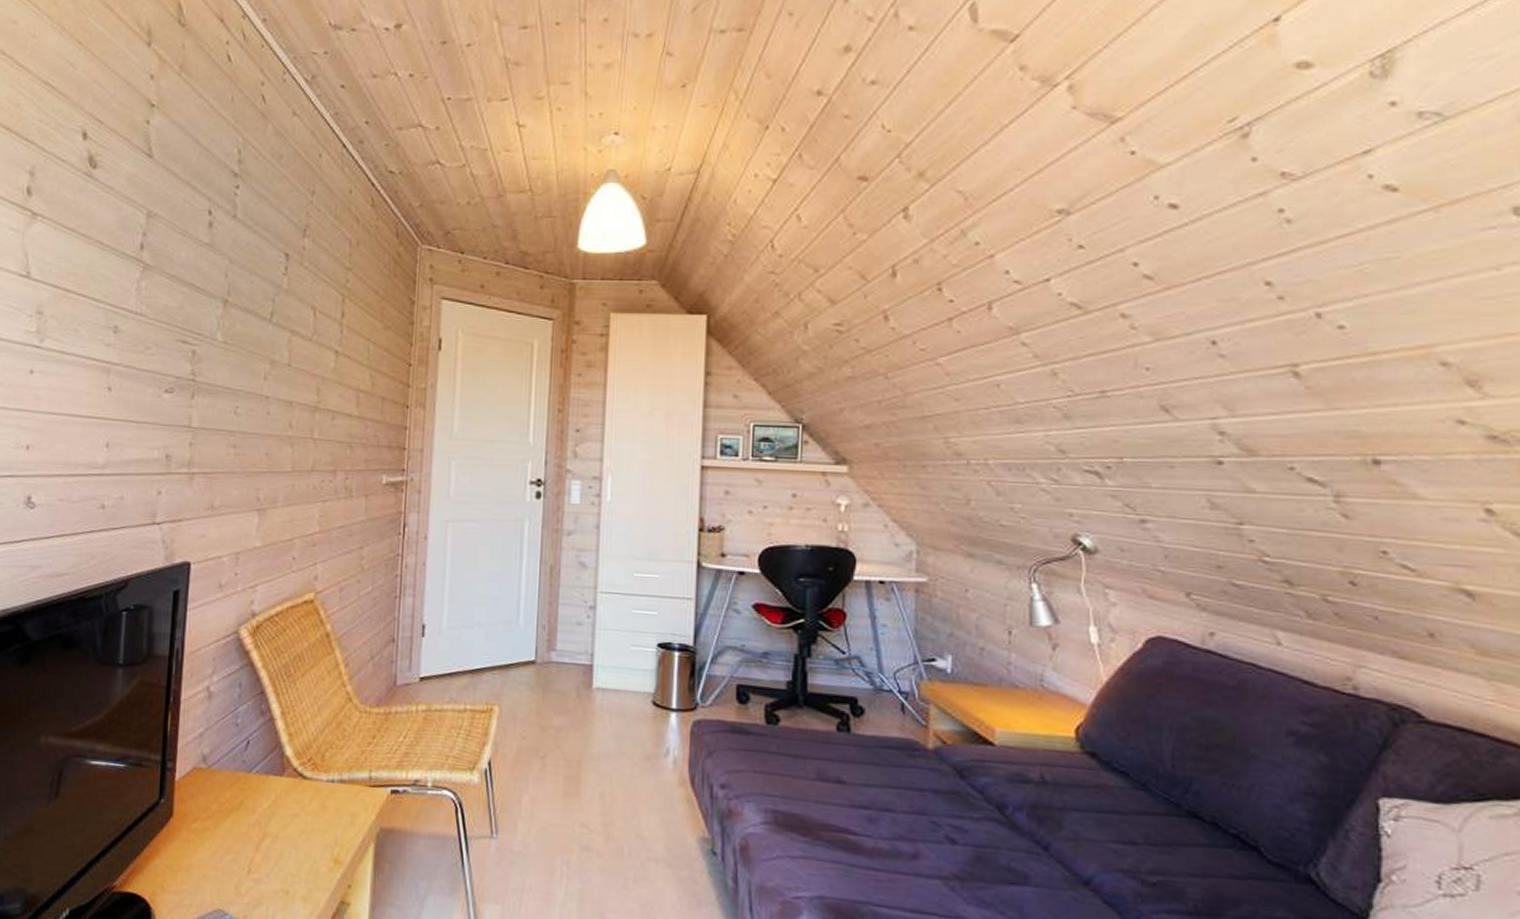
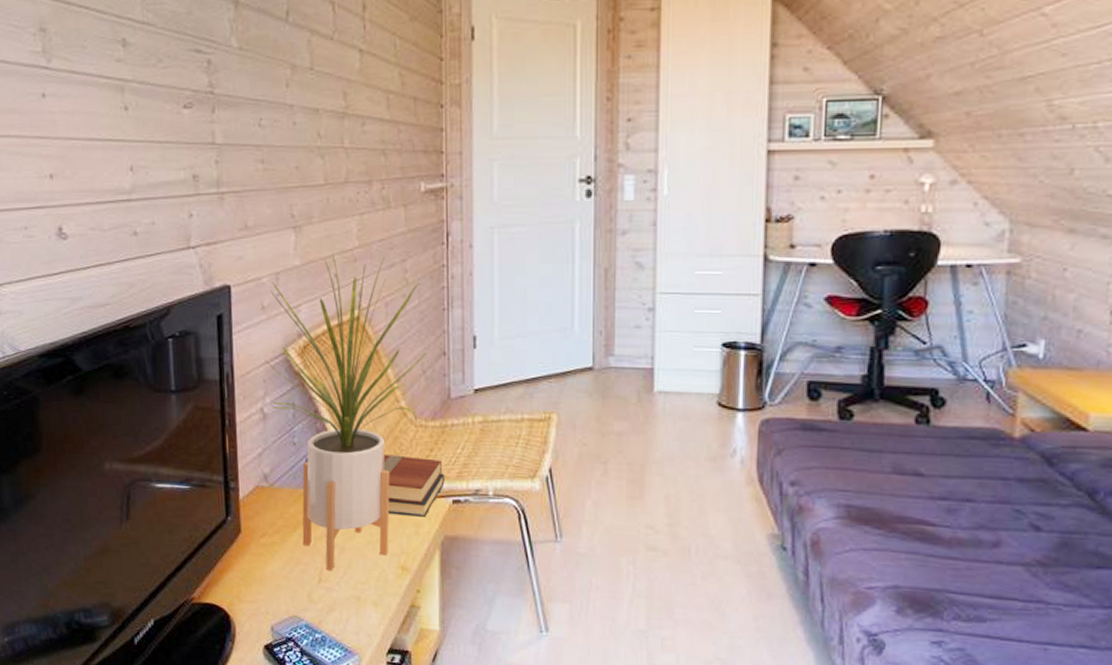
house plant: none [216,537,377,861] -> present [265,254,428,570]
books: none [324,739,385,807] -> present [383,454,445,517]

